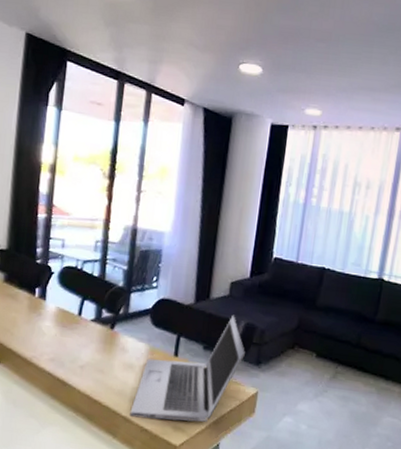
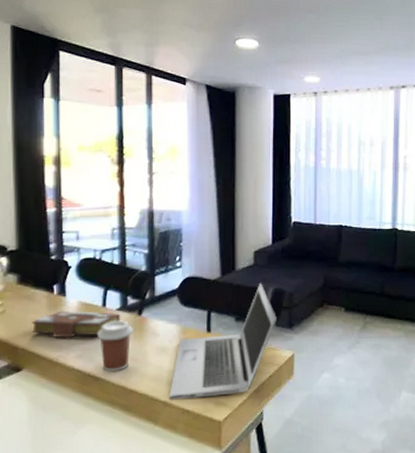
book: none [11,313,94,343] -> present [31,310,121,338]
coffee cup: none [70,330,104,380] -> present [98,320,133,372]

